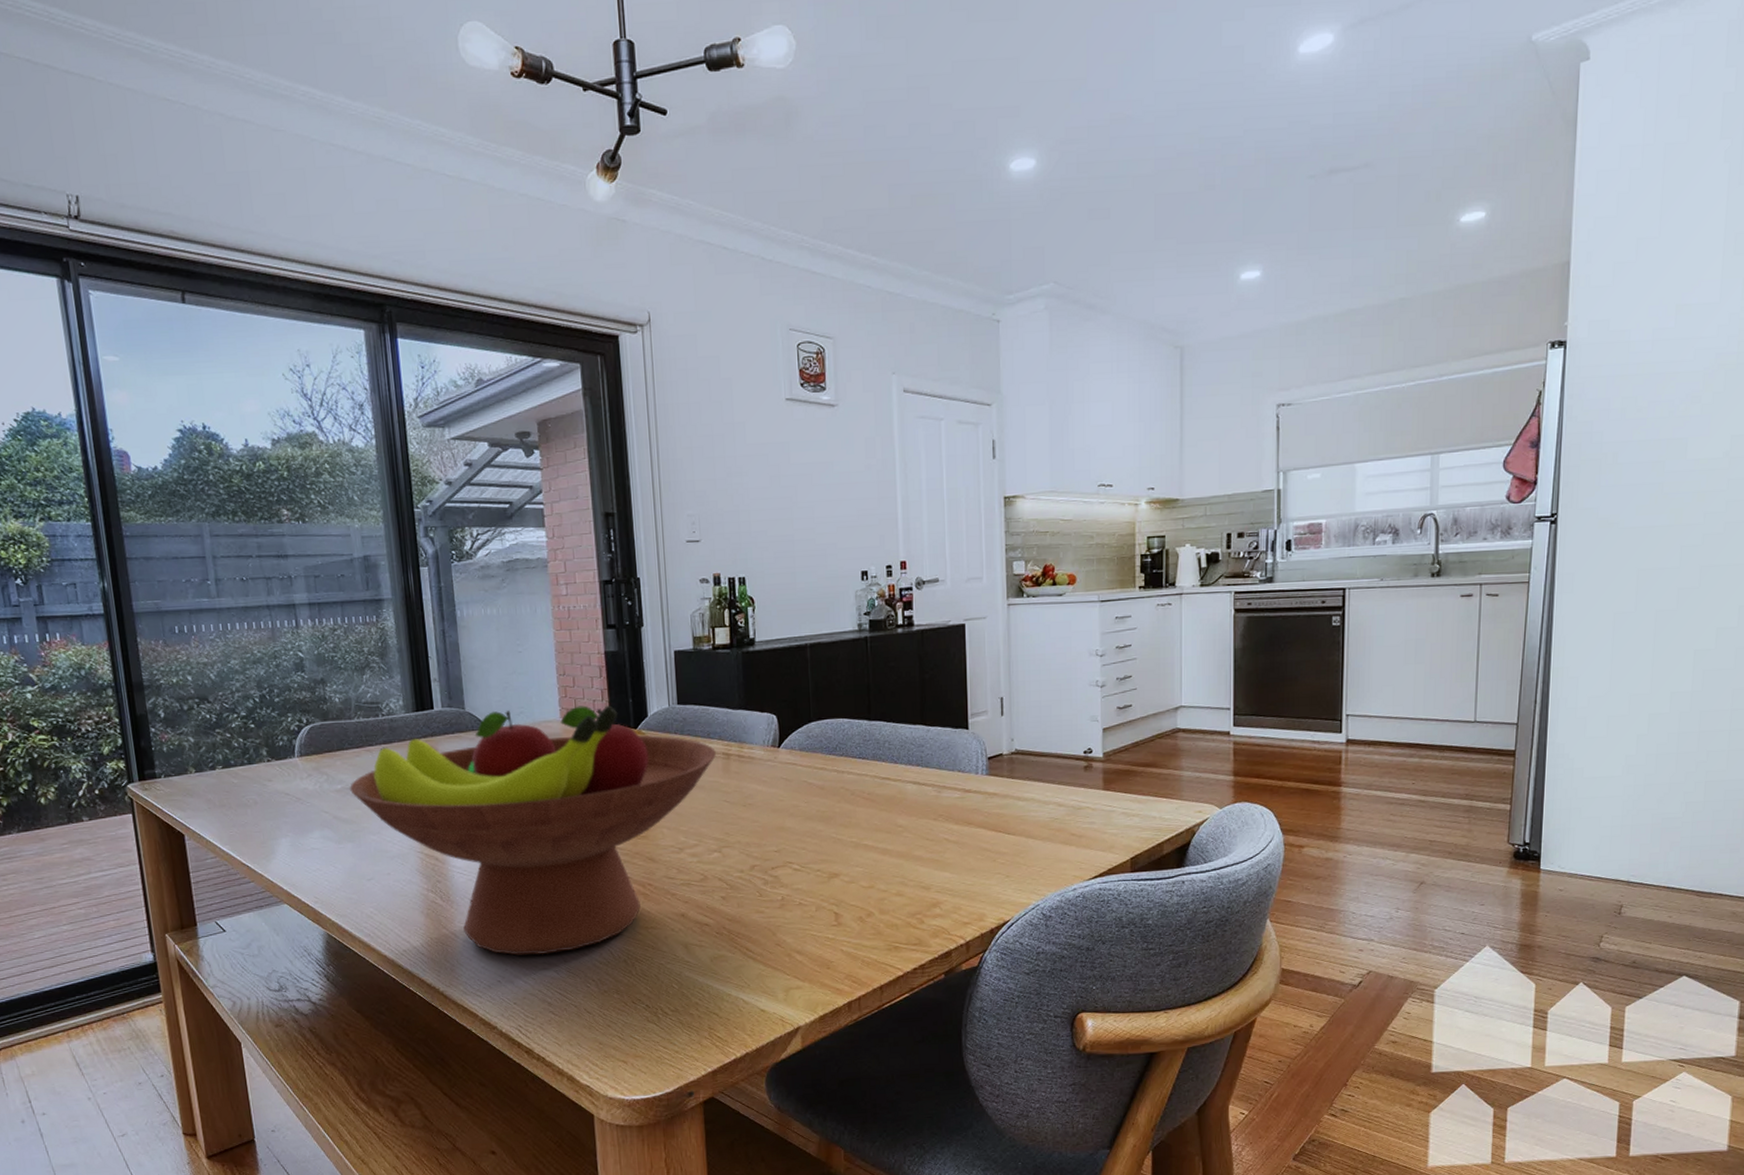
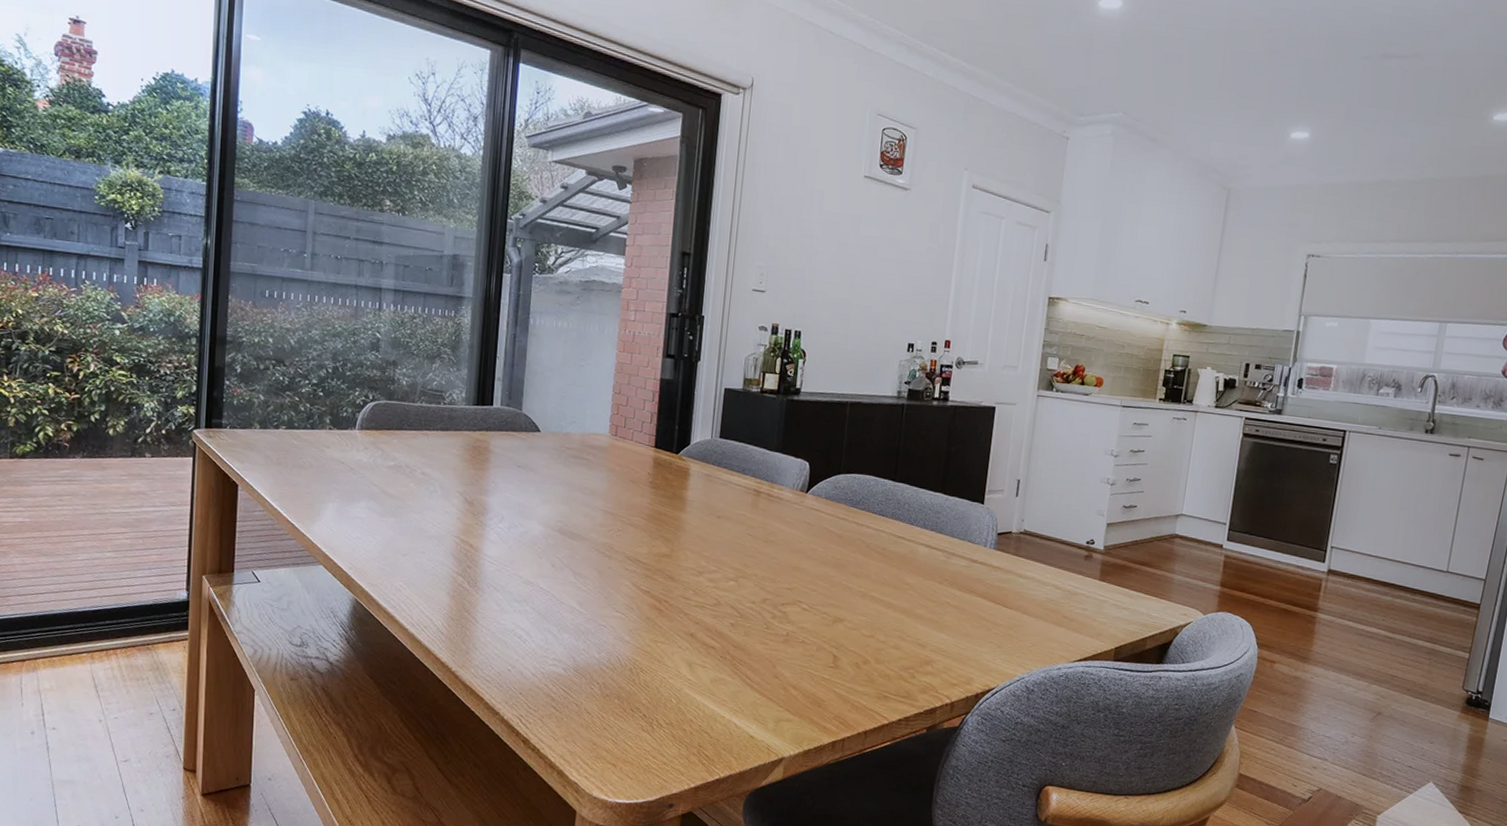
fruit bowl: present [350,705,716,955] -> none [401,417,748,652]

